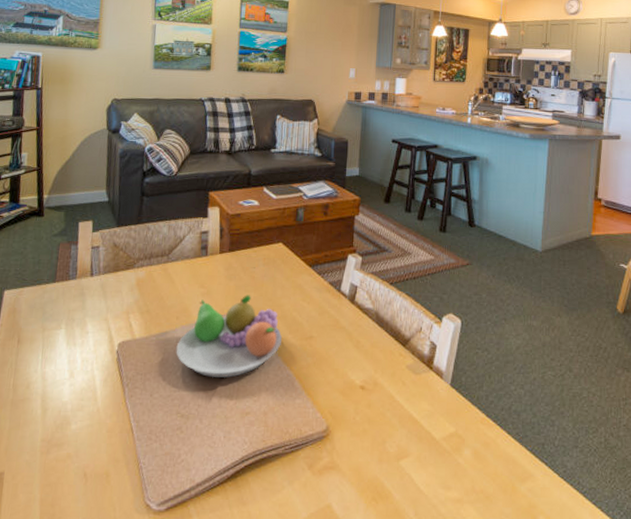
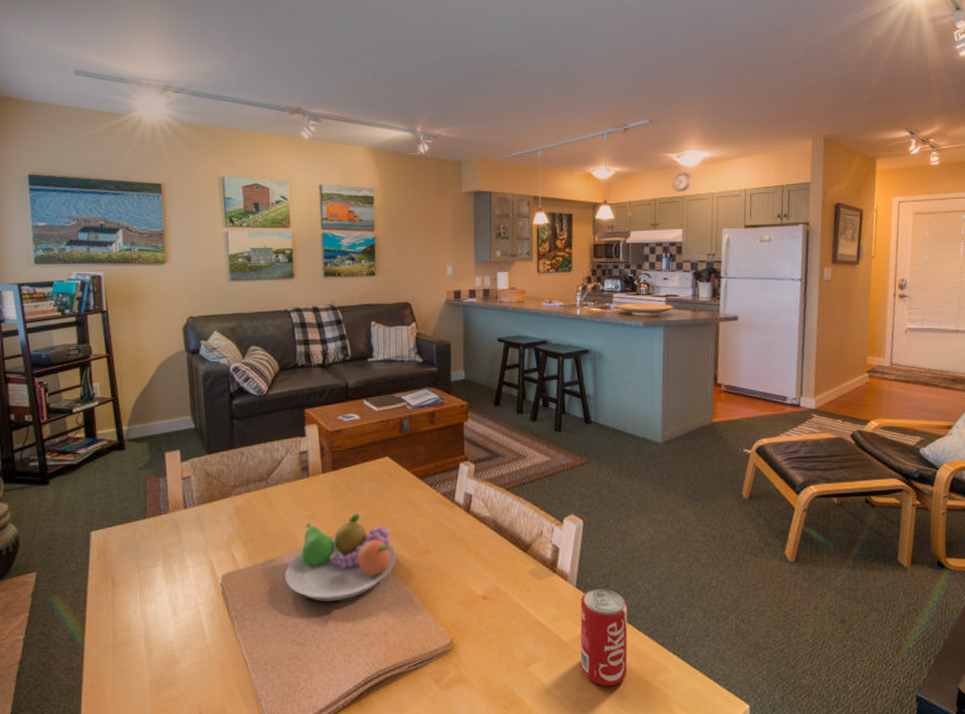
beverage can: none [450,388,500,488] -> present [580,587,628,686]

